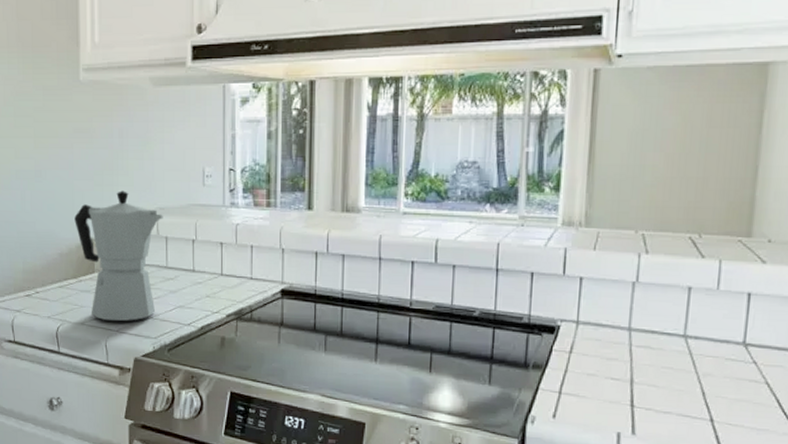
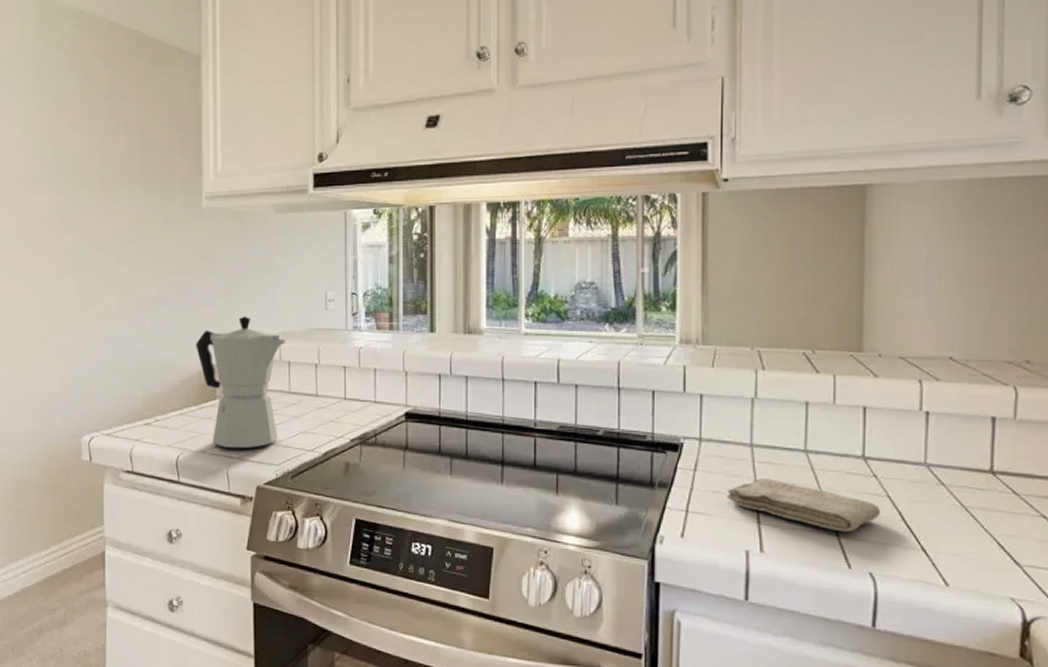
washcloth: none [601,362,758,418] -> present [727,478,881,533]

